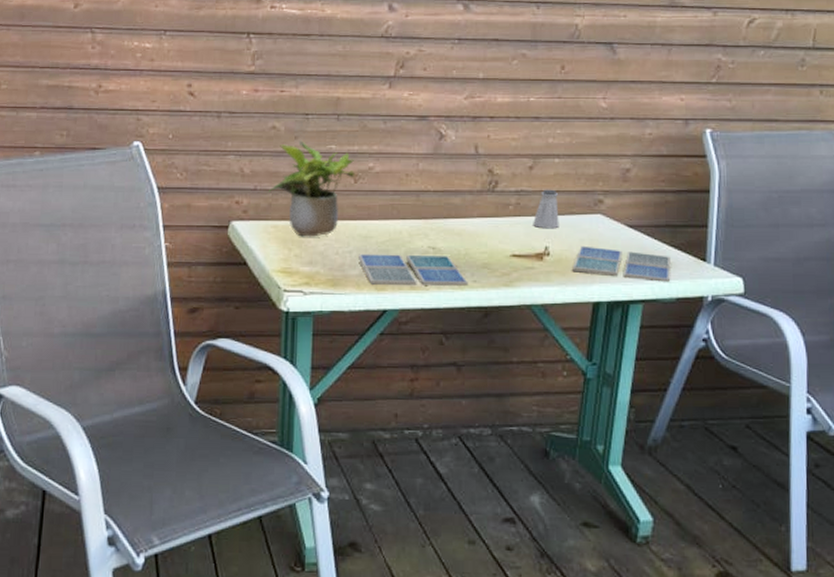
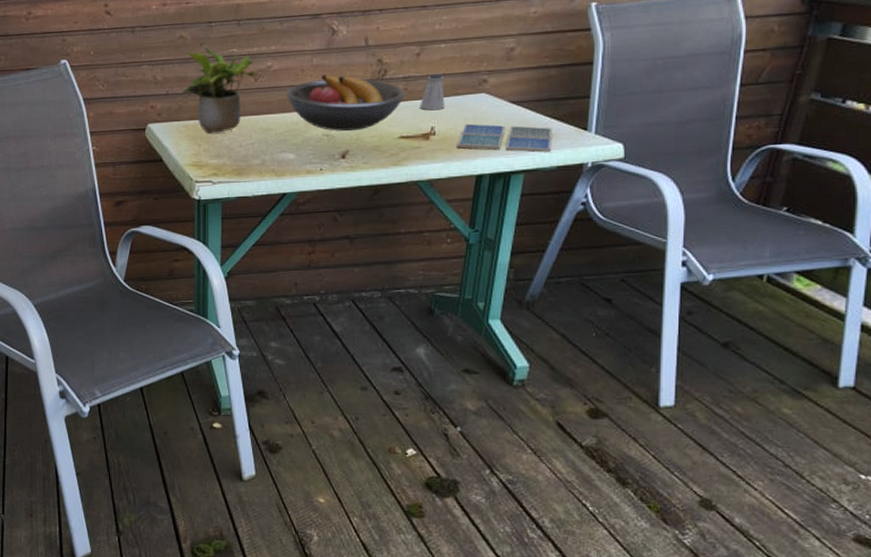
drink coaster: present [357,254,468,286] -> none [259,142,359,172]
fruit bowl: none [388,182,518,244] -> present [286,75,405,131]

